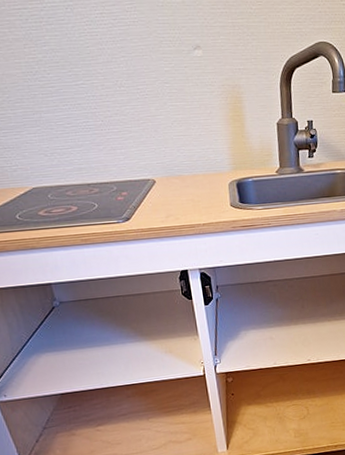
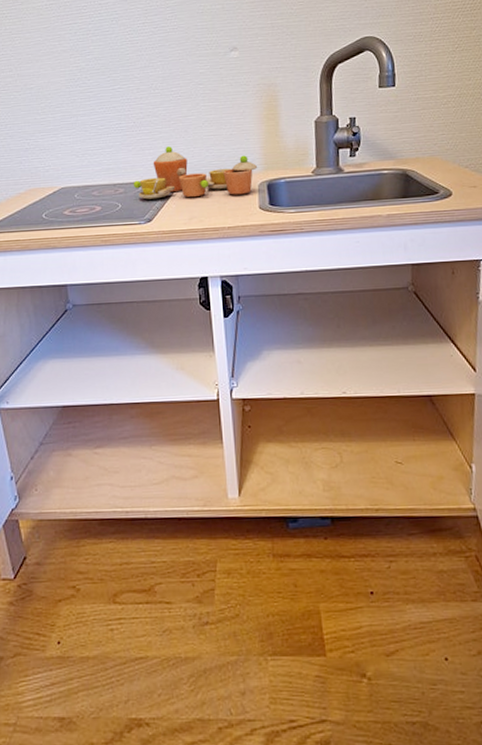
toy tea set: none [107,146,227,199] -> present [133,146,258,200]

